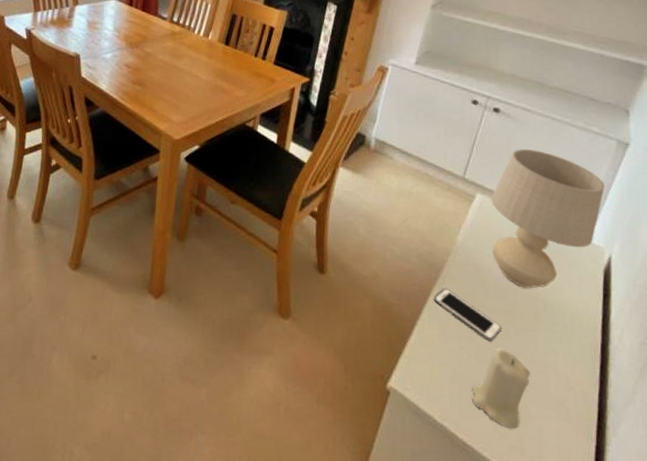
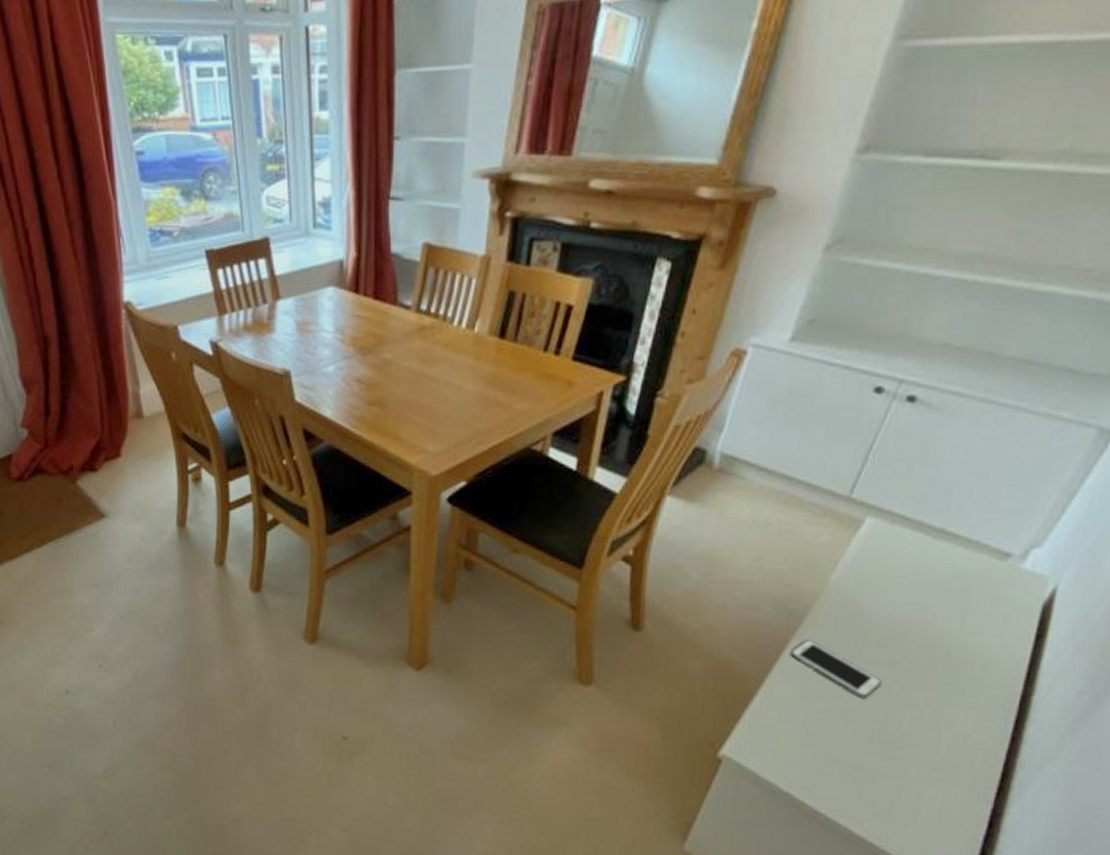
candle: present [472,348,530,428] -> none [831,706,915,793]
table lamp: present [491,149,605,289] -> none [880,451,1066,634]

